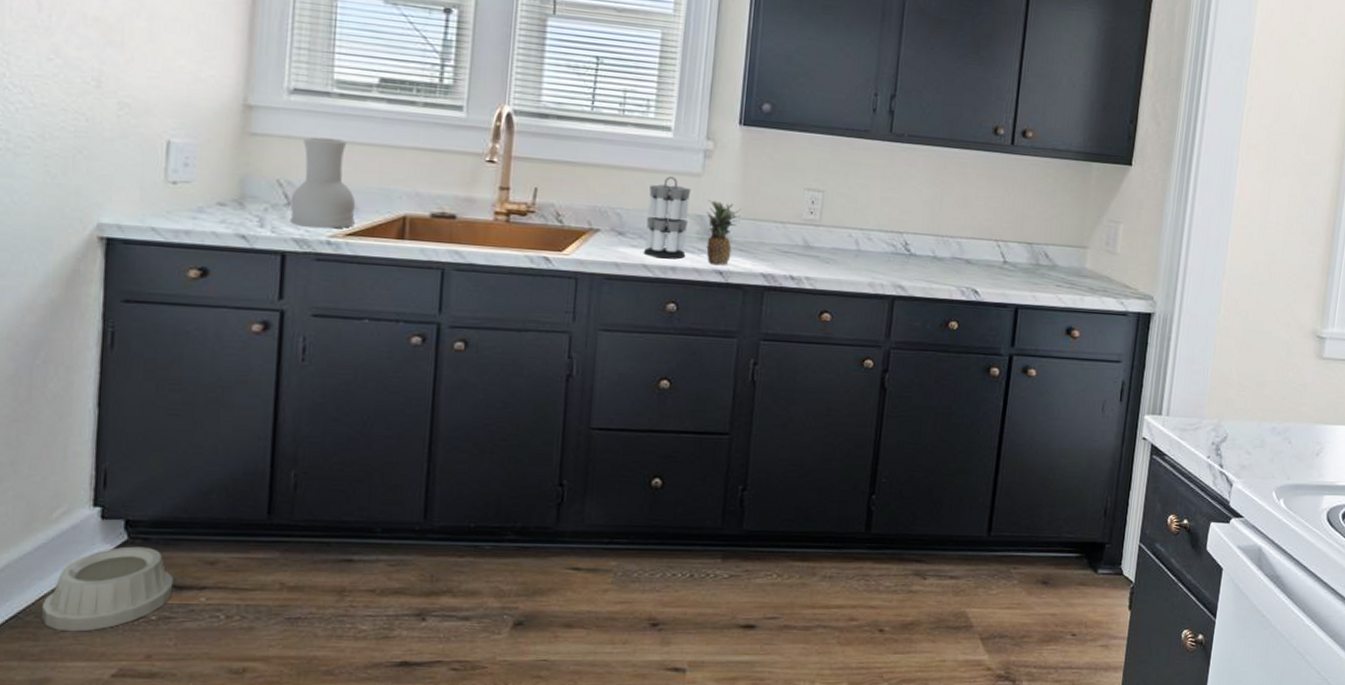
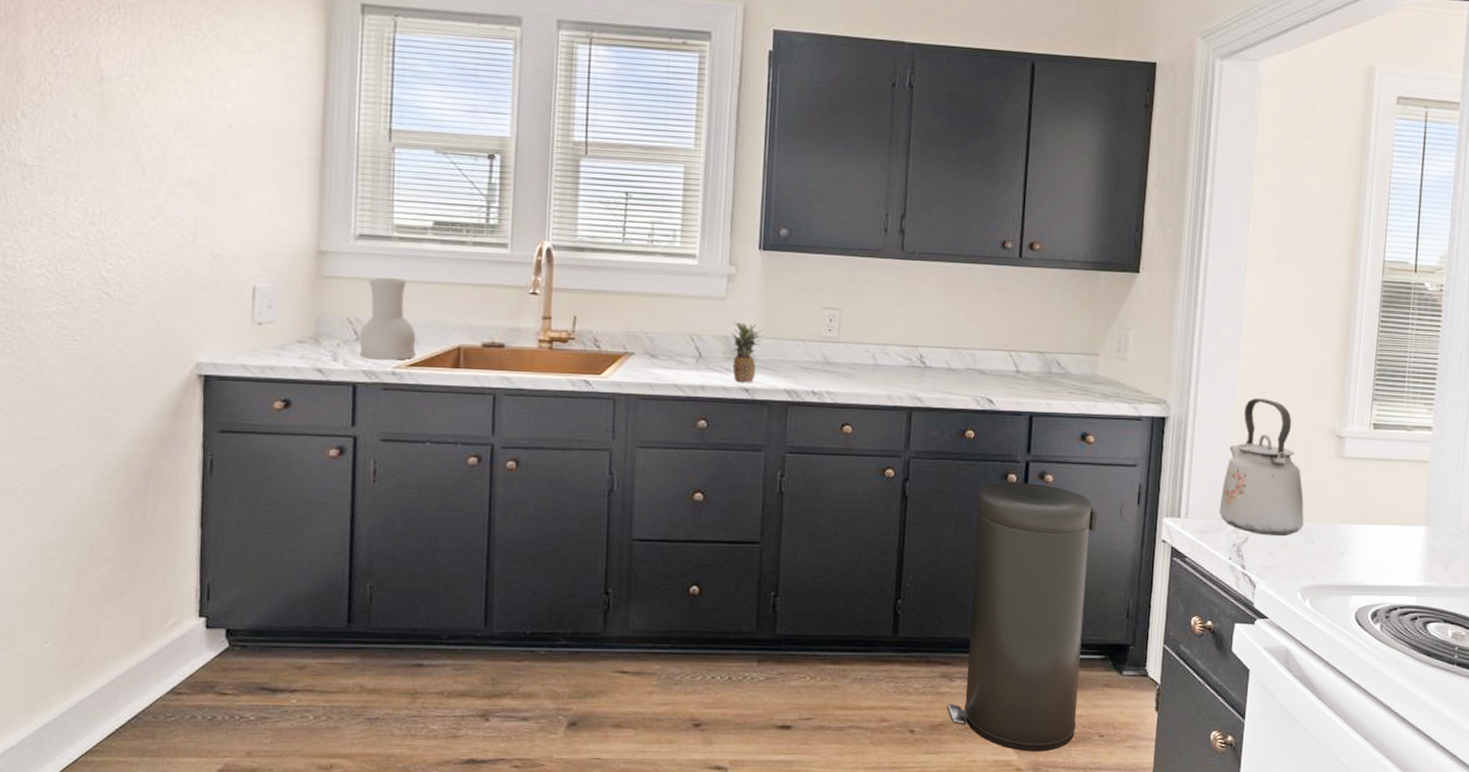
pet bowl: present [41,546,174,632] -> none [157,653,268,731]
spice rack: present [643,175,692,259] -> none [674,300,717,379]
pedal bin: none [918,375,1080,651] -> present [947,482,1098,752]
kettle: none [1199,297,1283,436] -> present [1219,398,1304,536]

